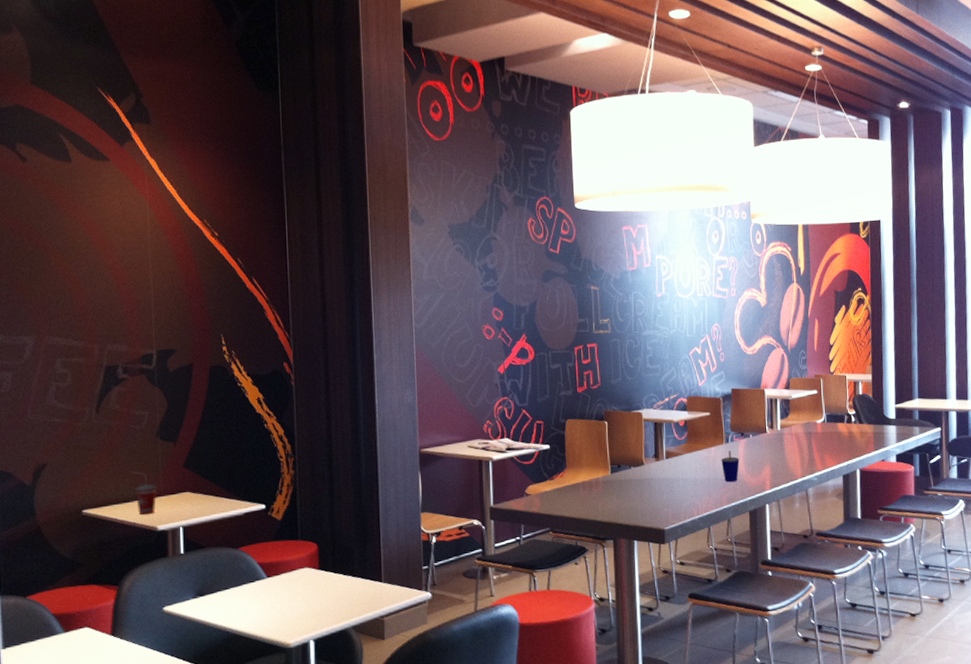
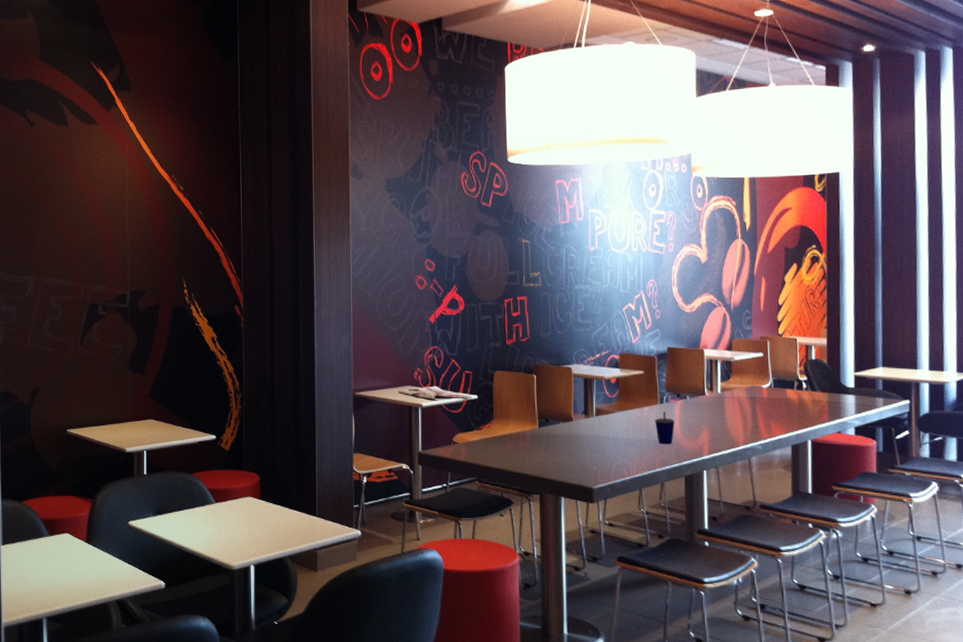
beverage cup: present [131,470,157,515] -> none [106,397,127,437]

